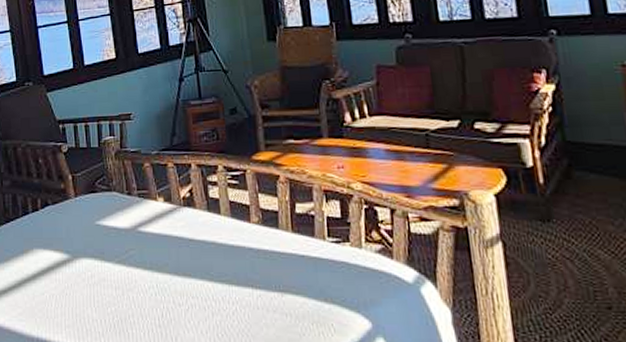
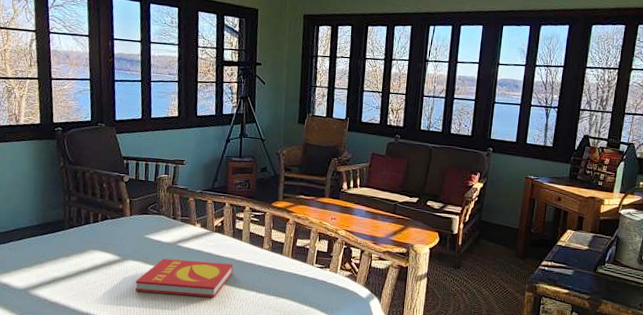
book: none [92,250,216,303] -> present [135,259,234,298]

